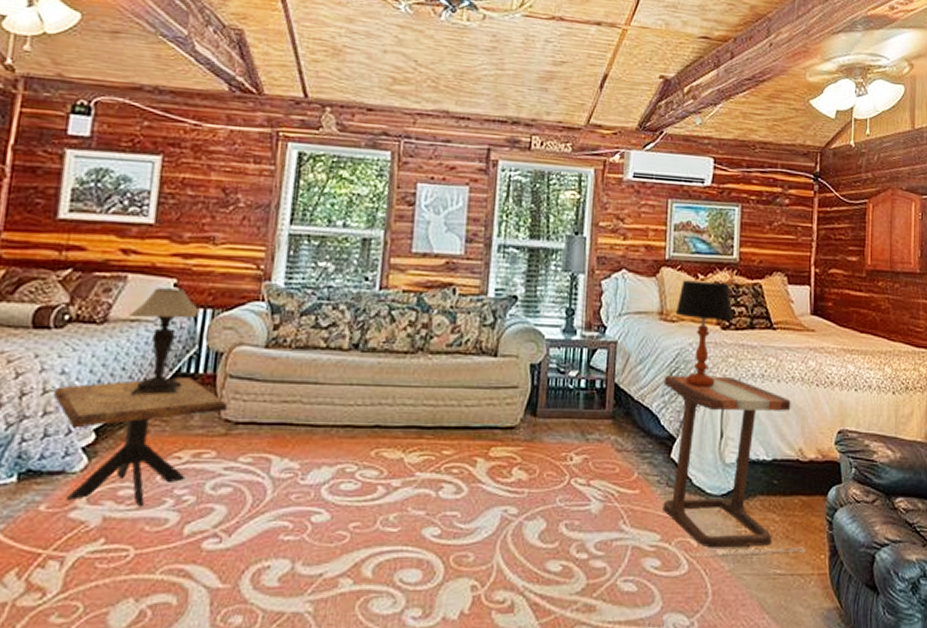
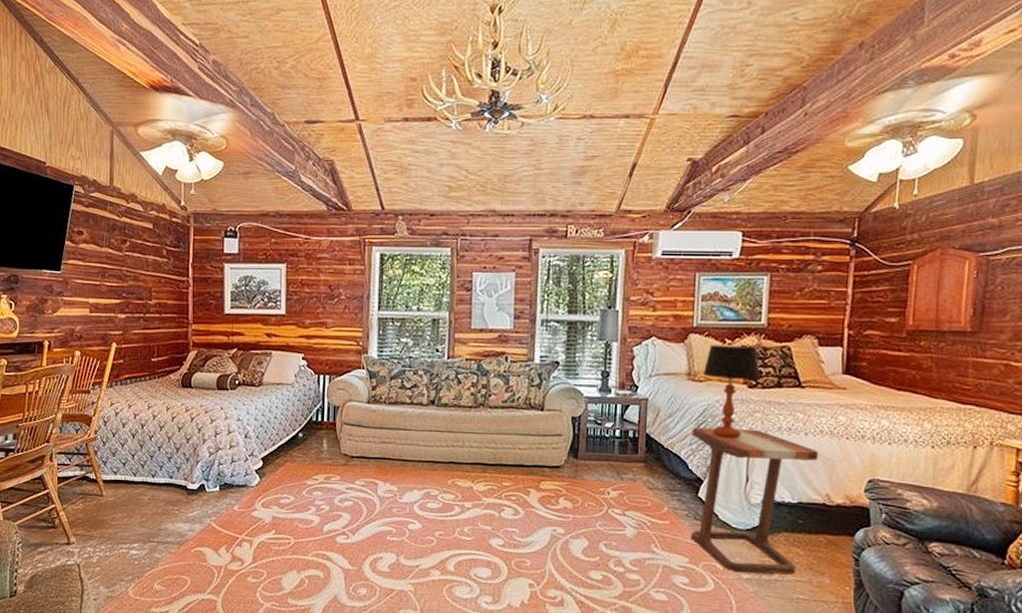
side table: present [52,377,228,507] -> none [234,424,345,512]
table lamp: present [129,288,200,396] -> none [276,360,321,436]

